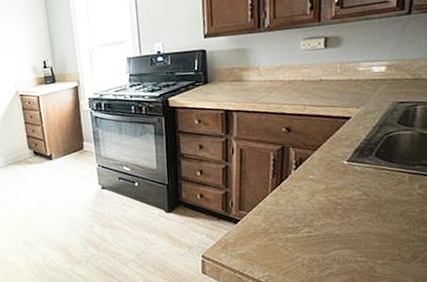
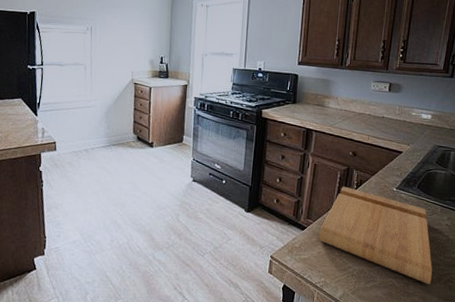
cutting board: none [256,168,405,265] -> present [319,186,432,285]

